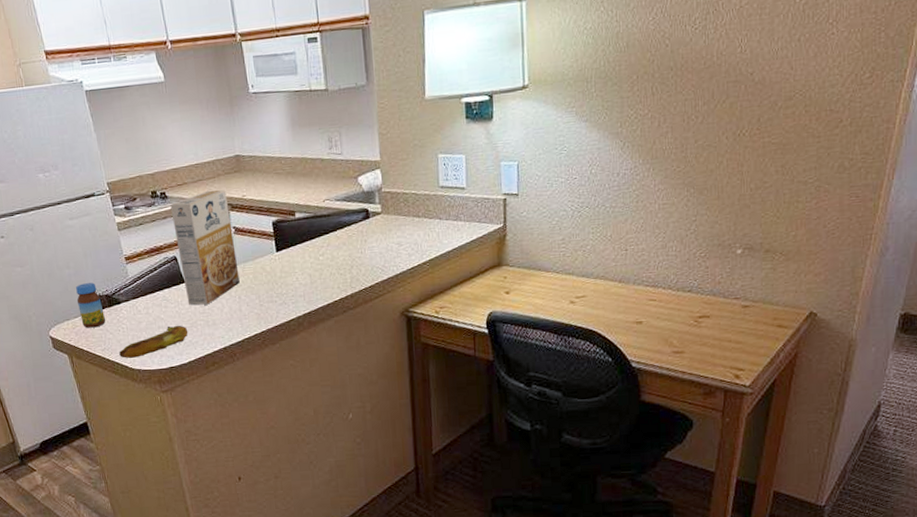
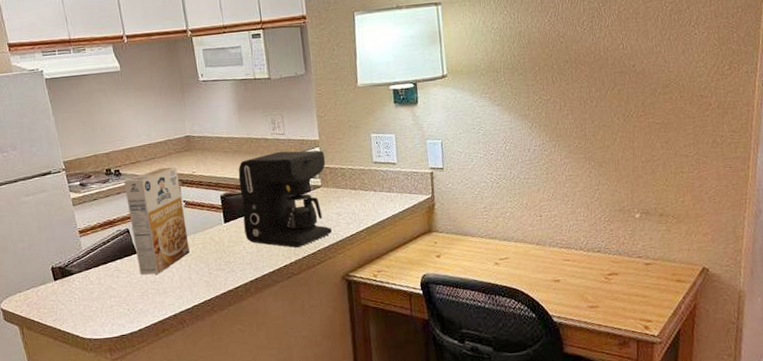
jar: present [76,283,105,328] -> none [29,255,58,300]
banana: present [119,325,188,359] -> none [70,294,139,329]
coffee maker: none [291,172,391,281] -> present [238,150,332,248]

